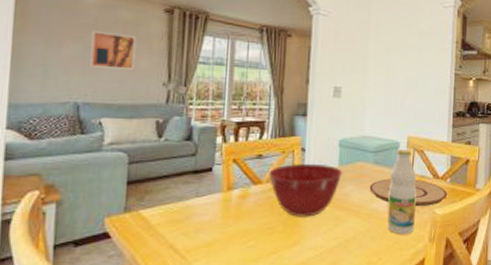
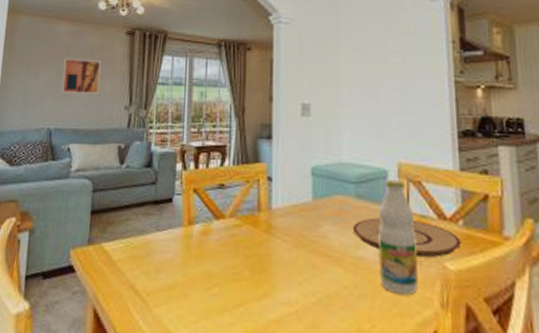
mixing bowl: present [269,163,343,217] -> none [232,195,318,263]

